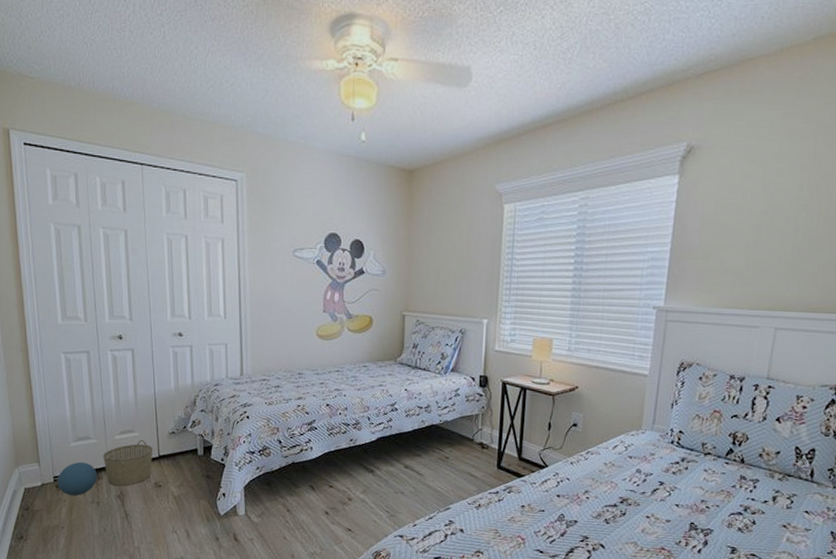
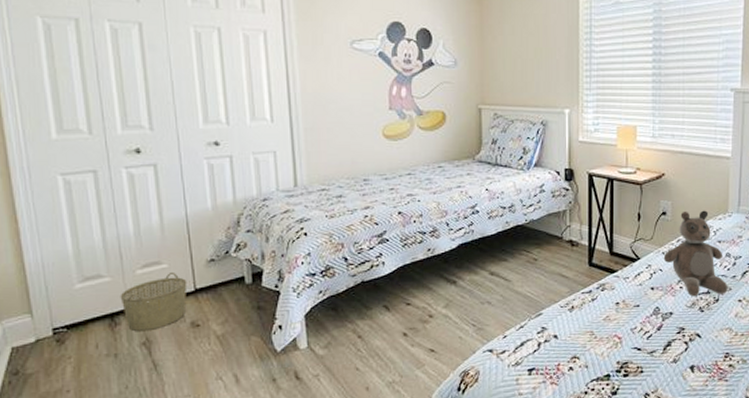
ball: present [58,462,97,496] -> none [58,306,113,350]
stuffed animal: none [571,424,636,509] -> present [663,210,728,297]

